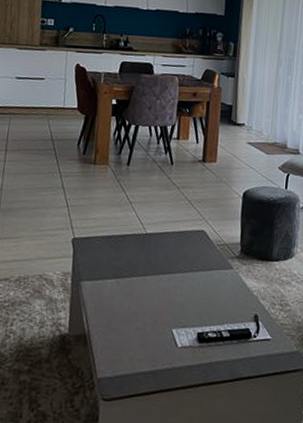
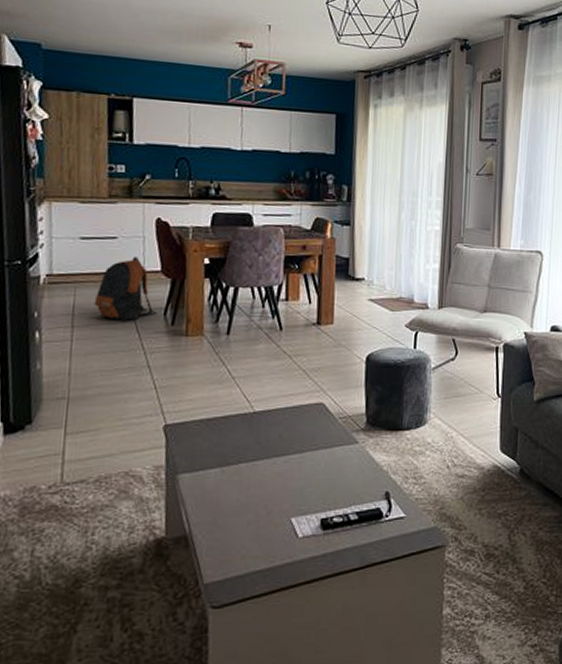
backpack: none [23,95,73,148] -> present [94,257,157,321]

